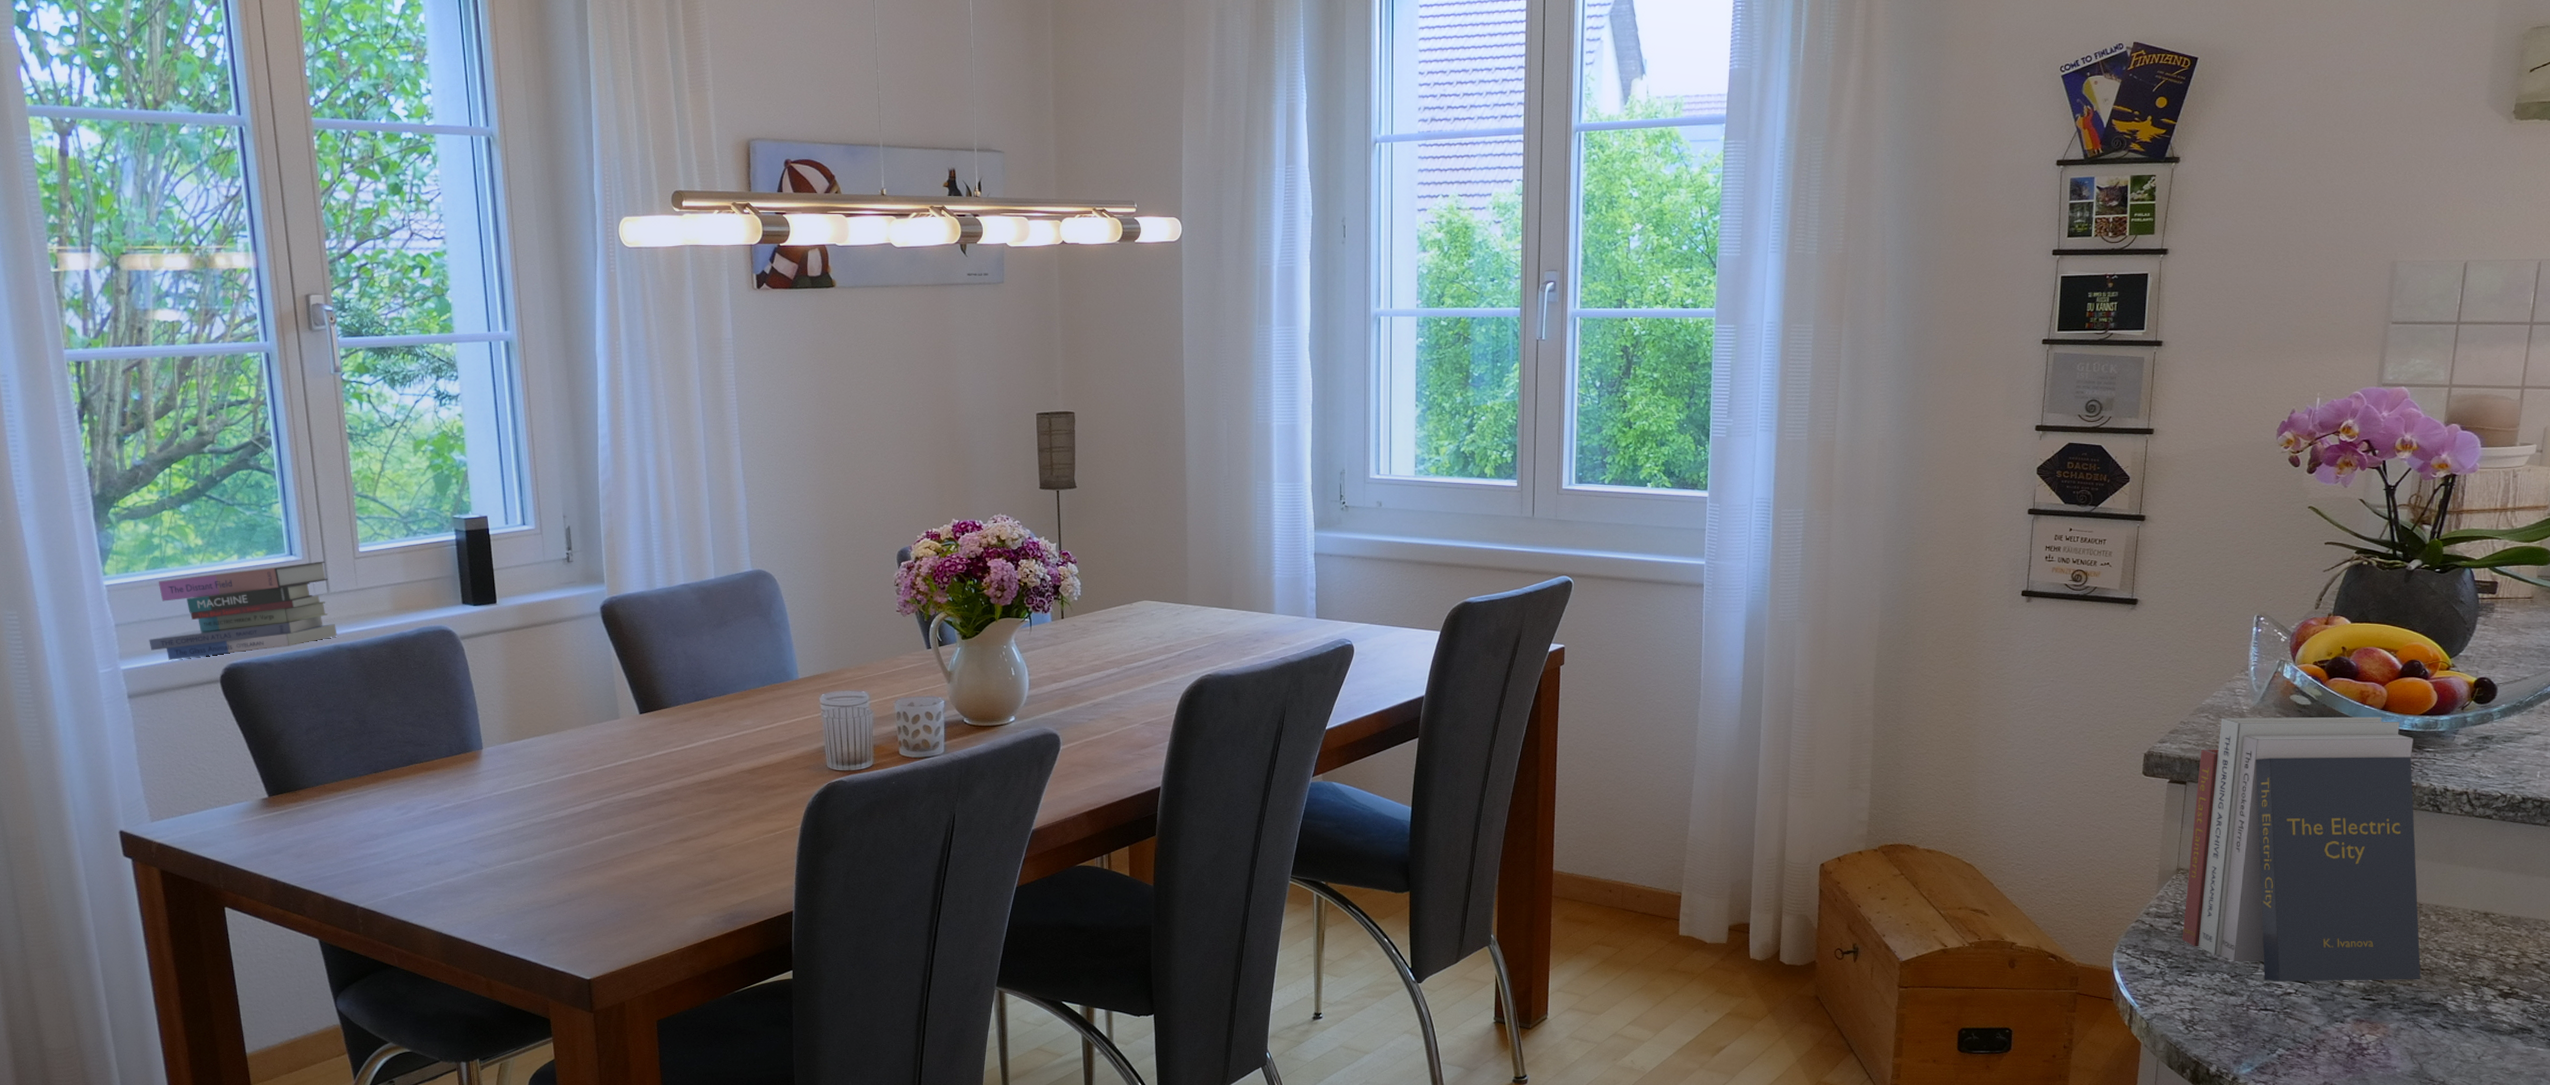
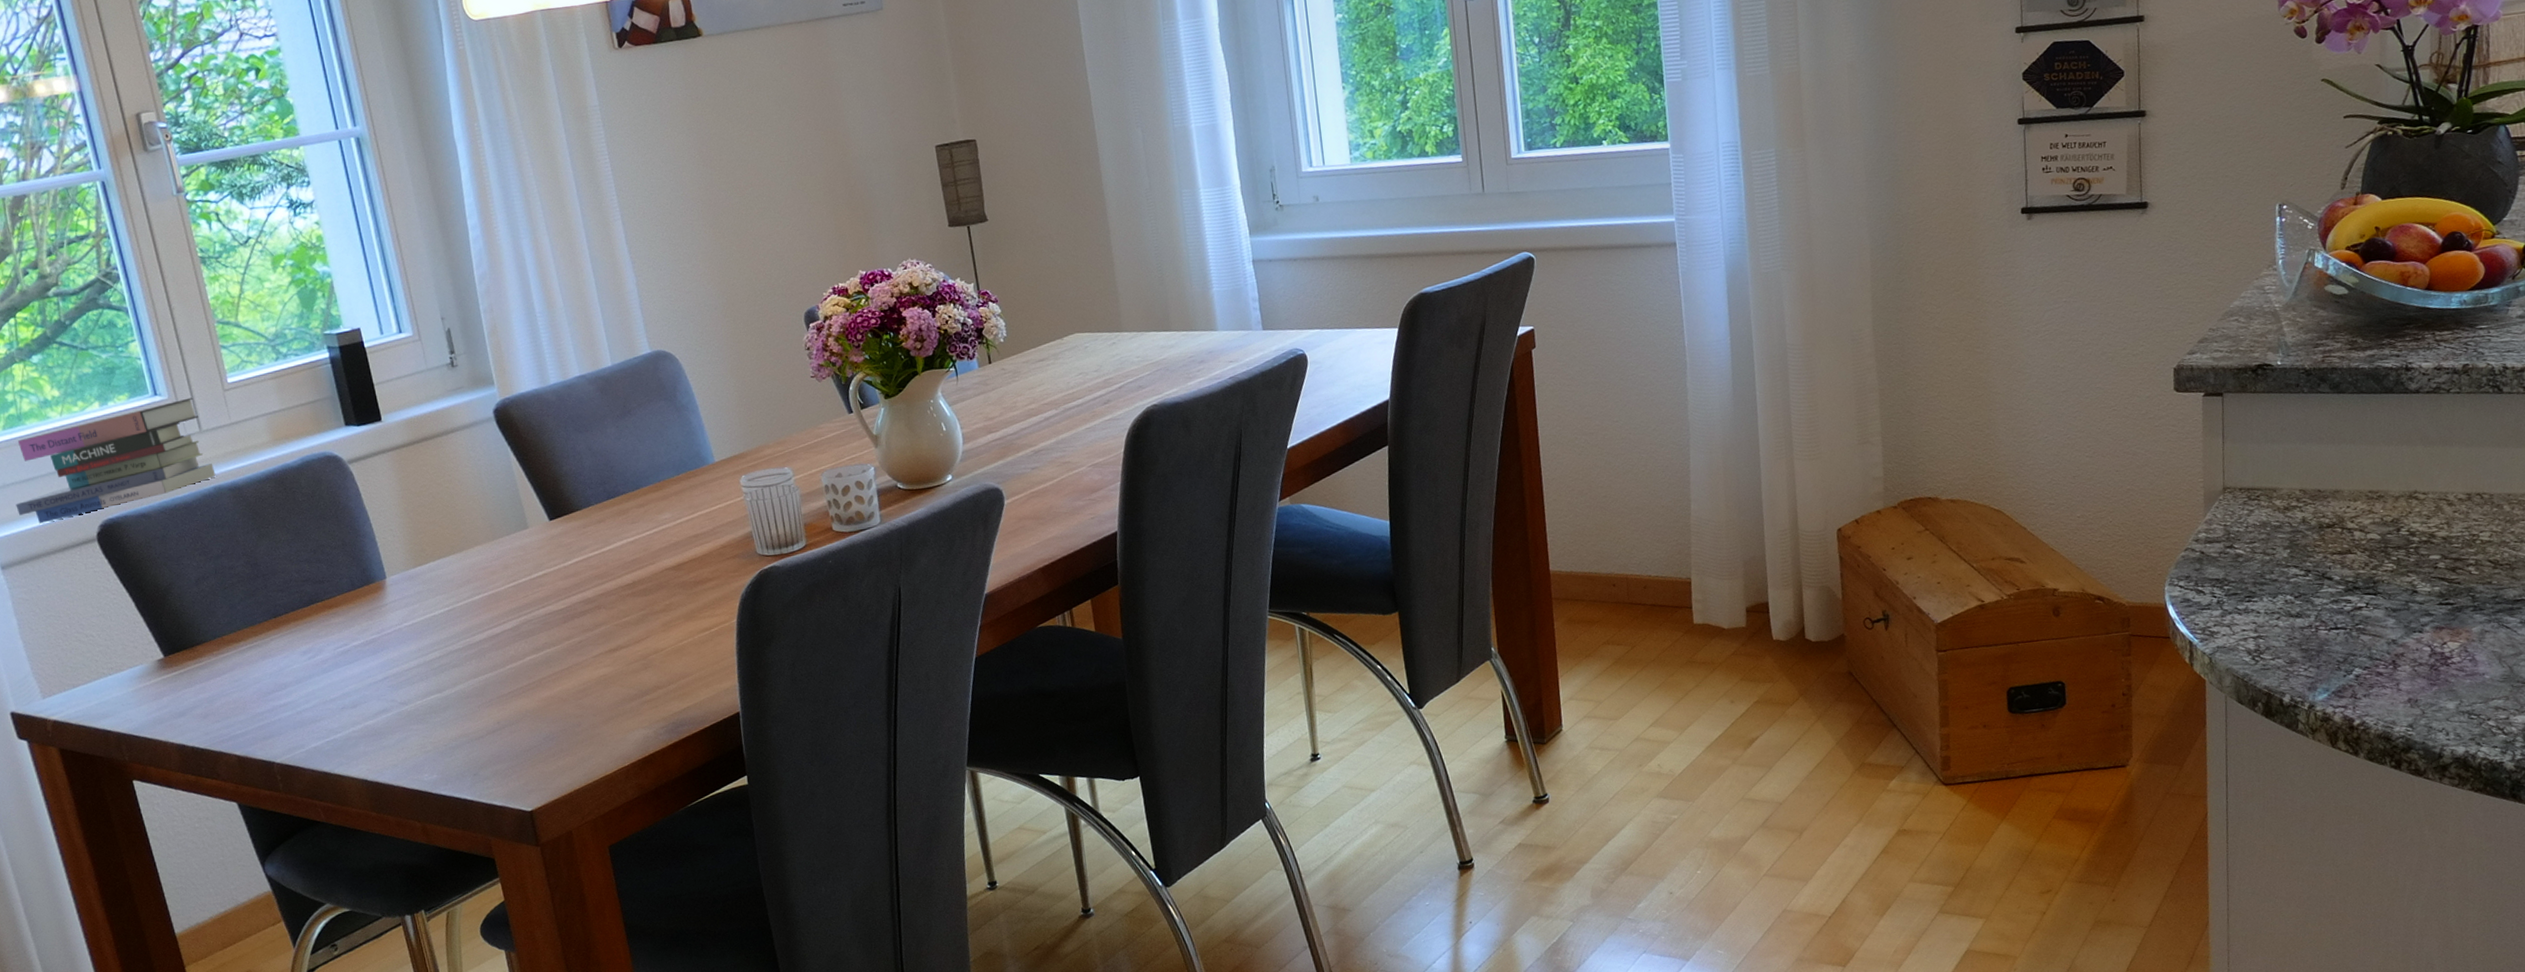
books: present [2182,716,2421,982] -> none [2234,297,2501,597]

